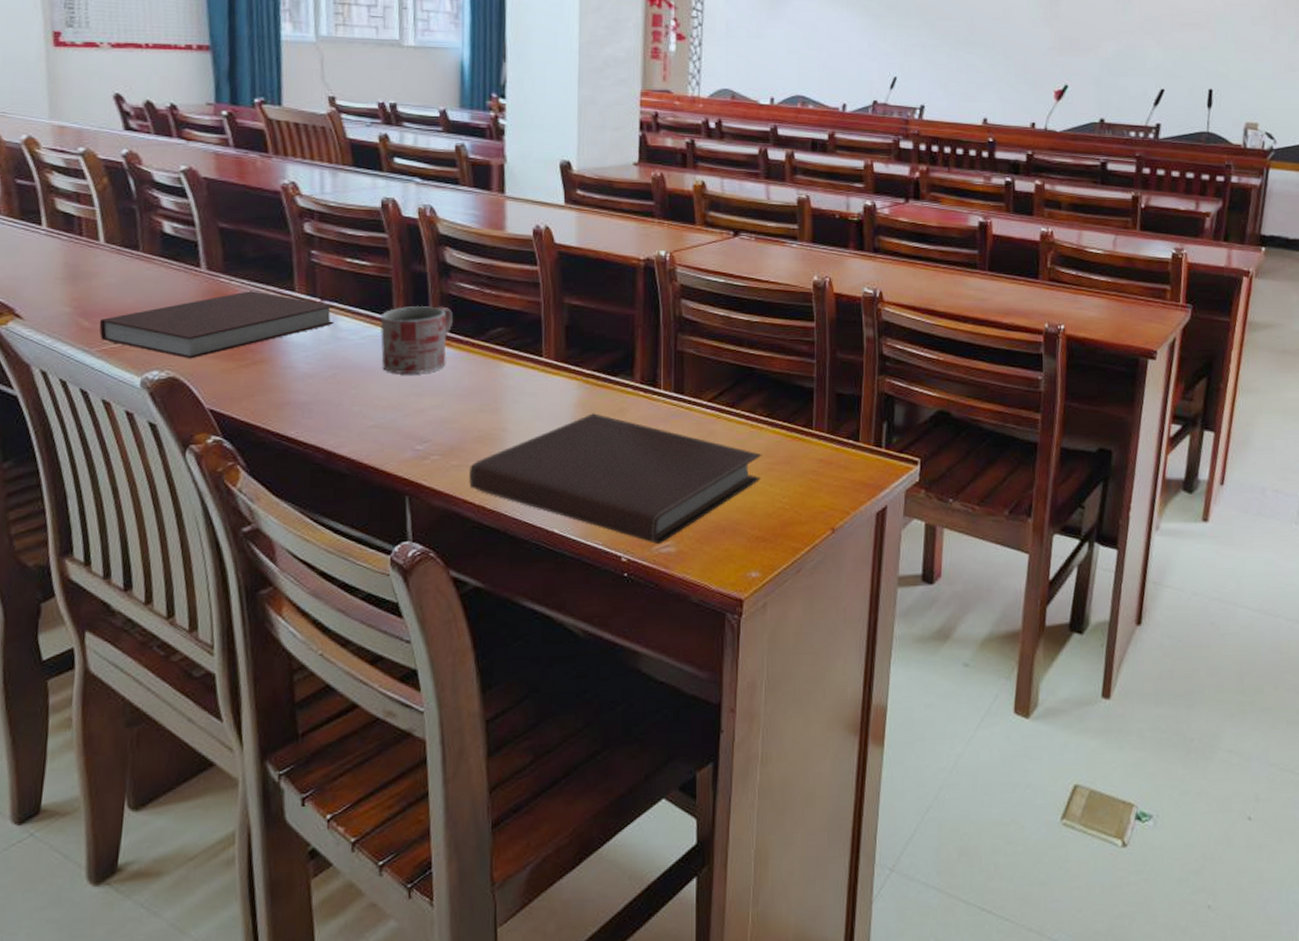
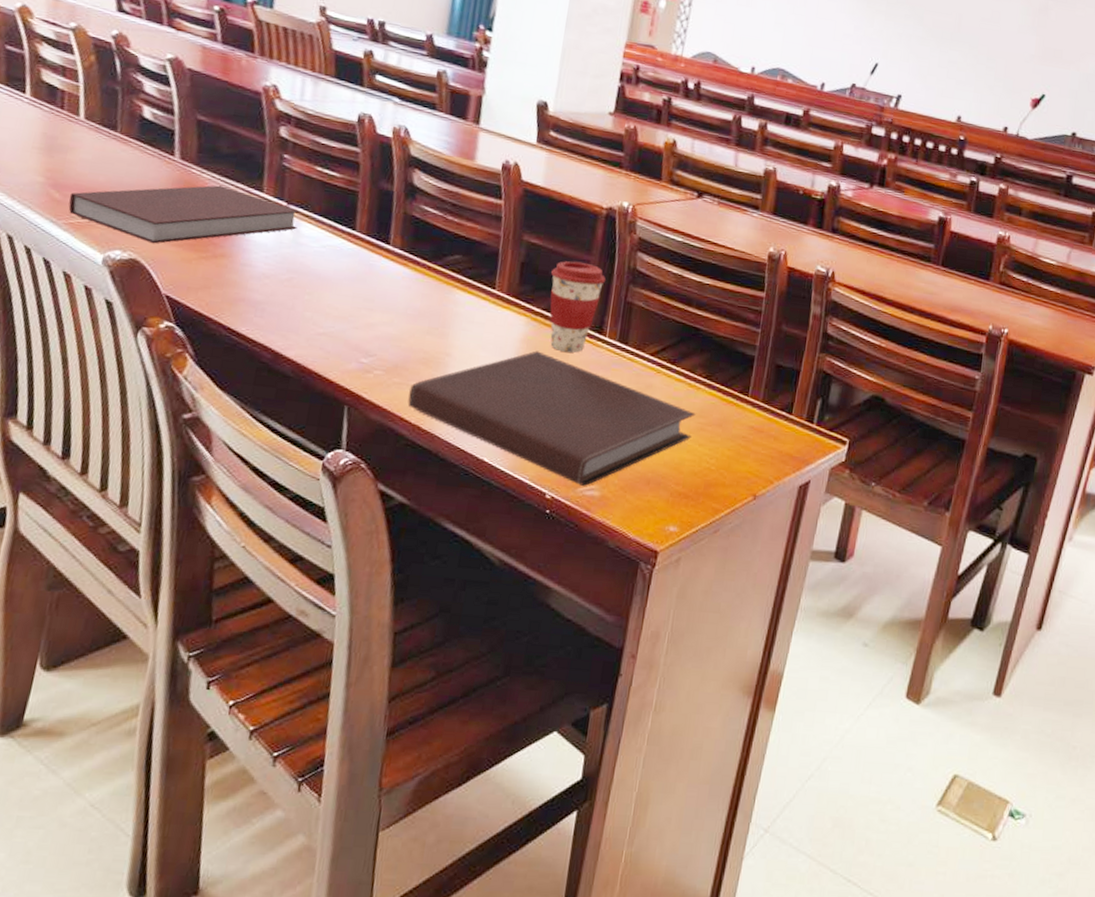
mug: present [380,305,453,373] -> none [338,221,414,289]
coffee cup: none [597,317,652,410] -> present [550,261,606,353]

